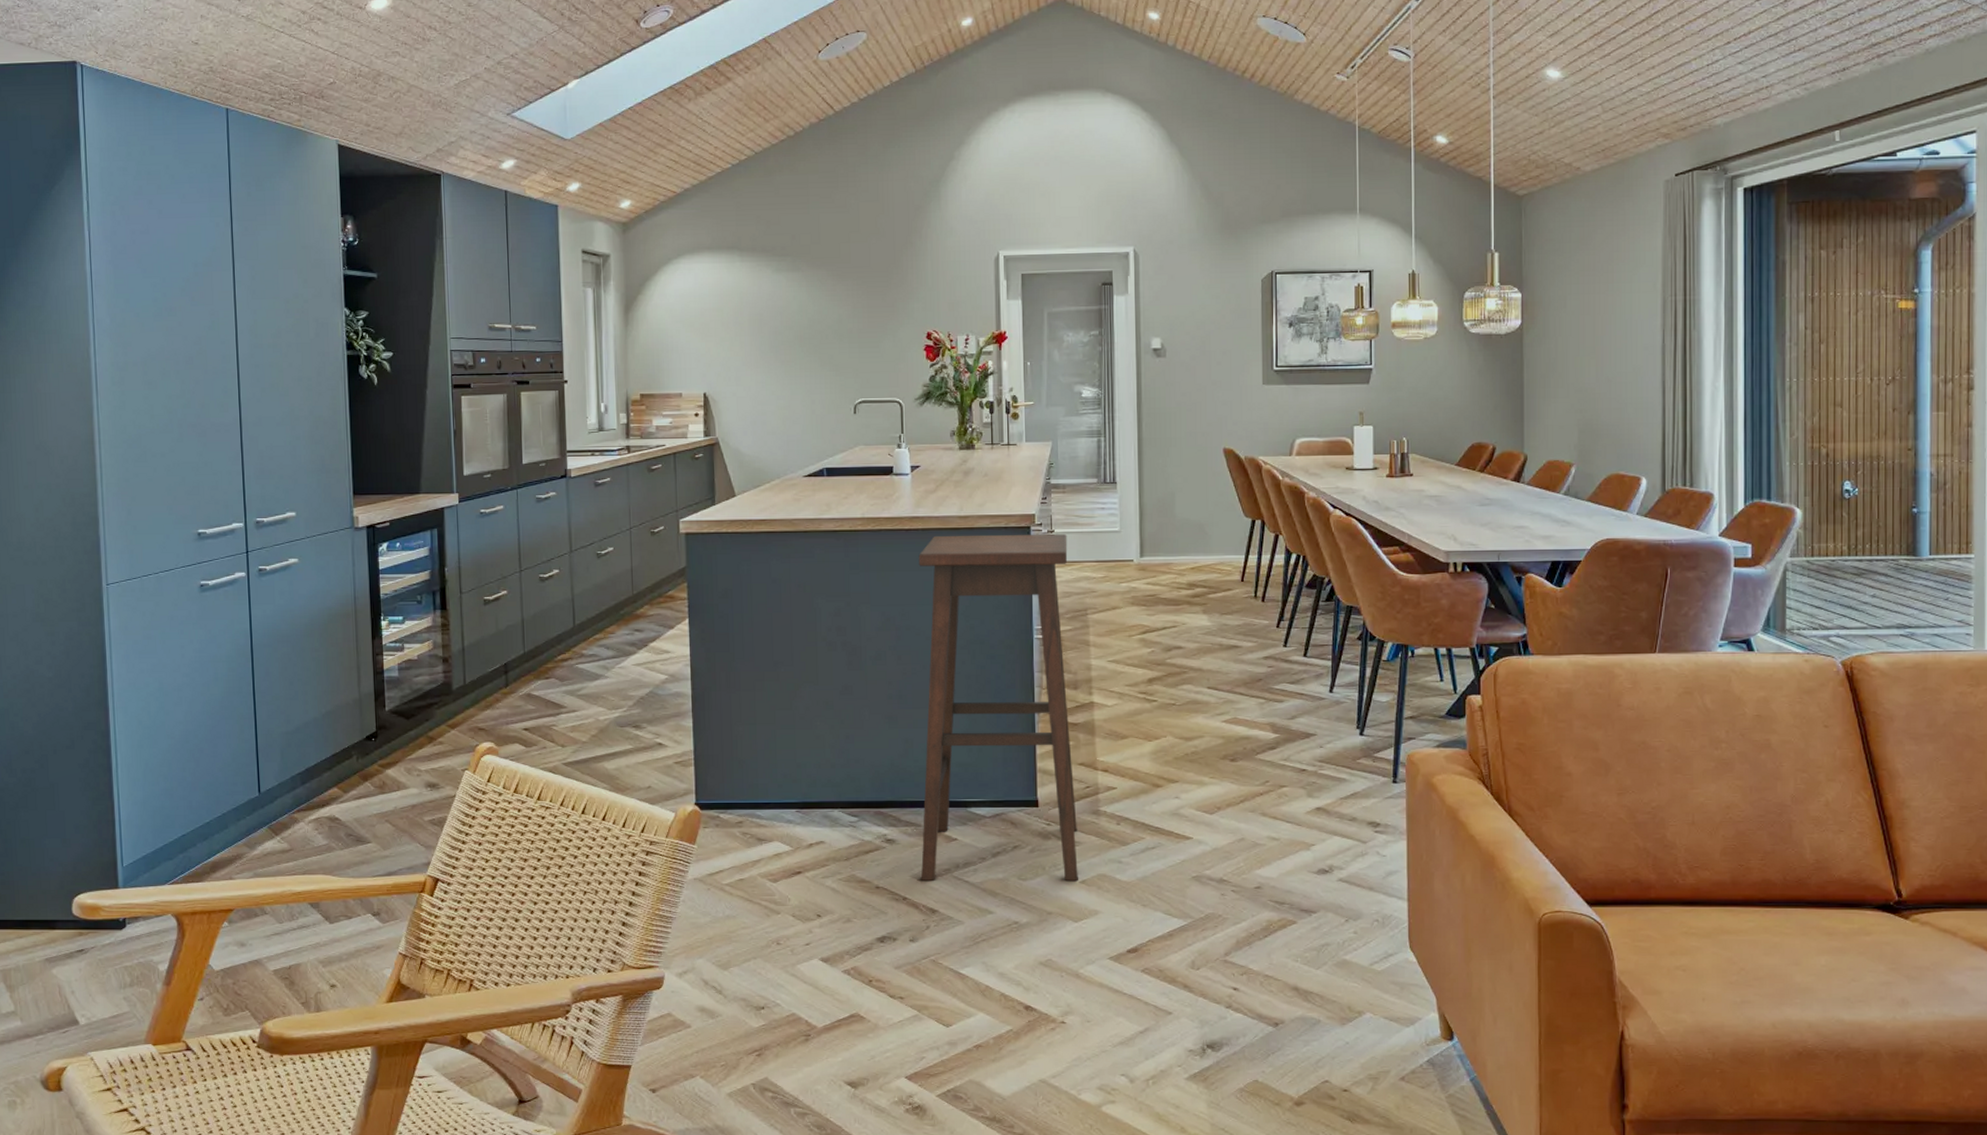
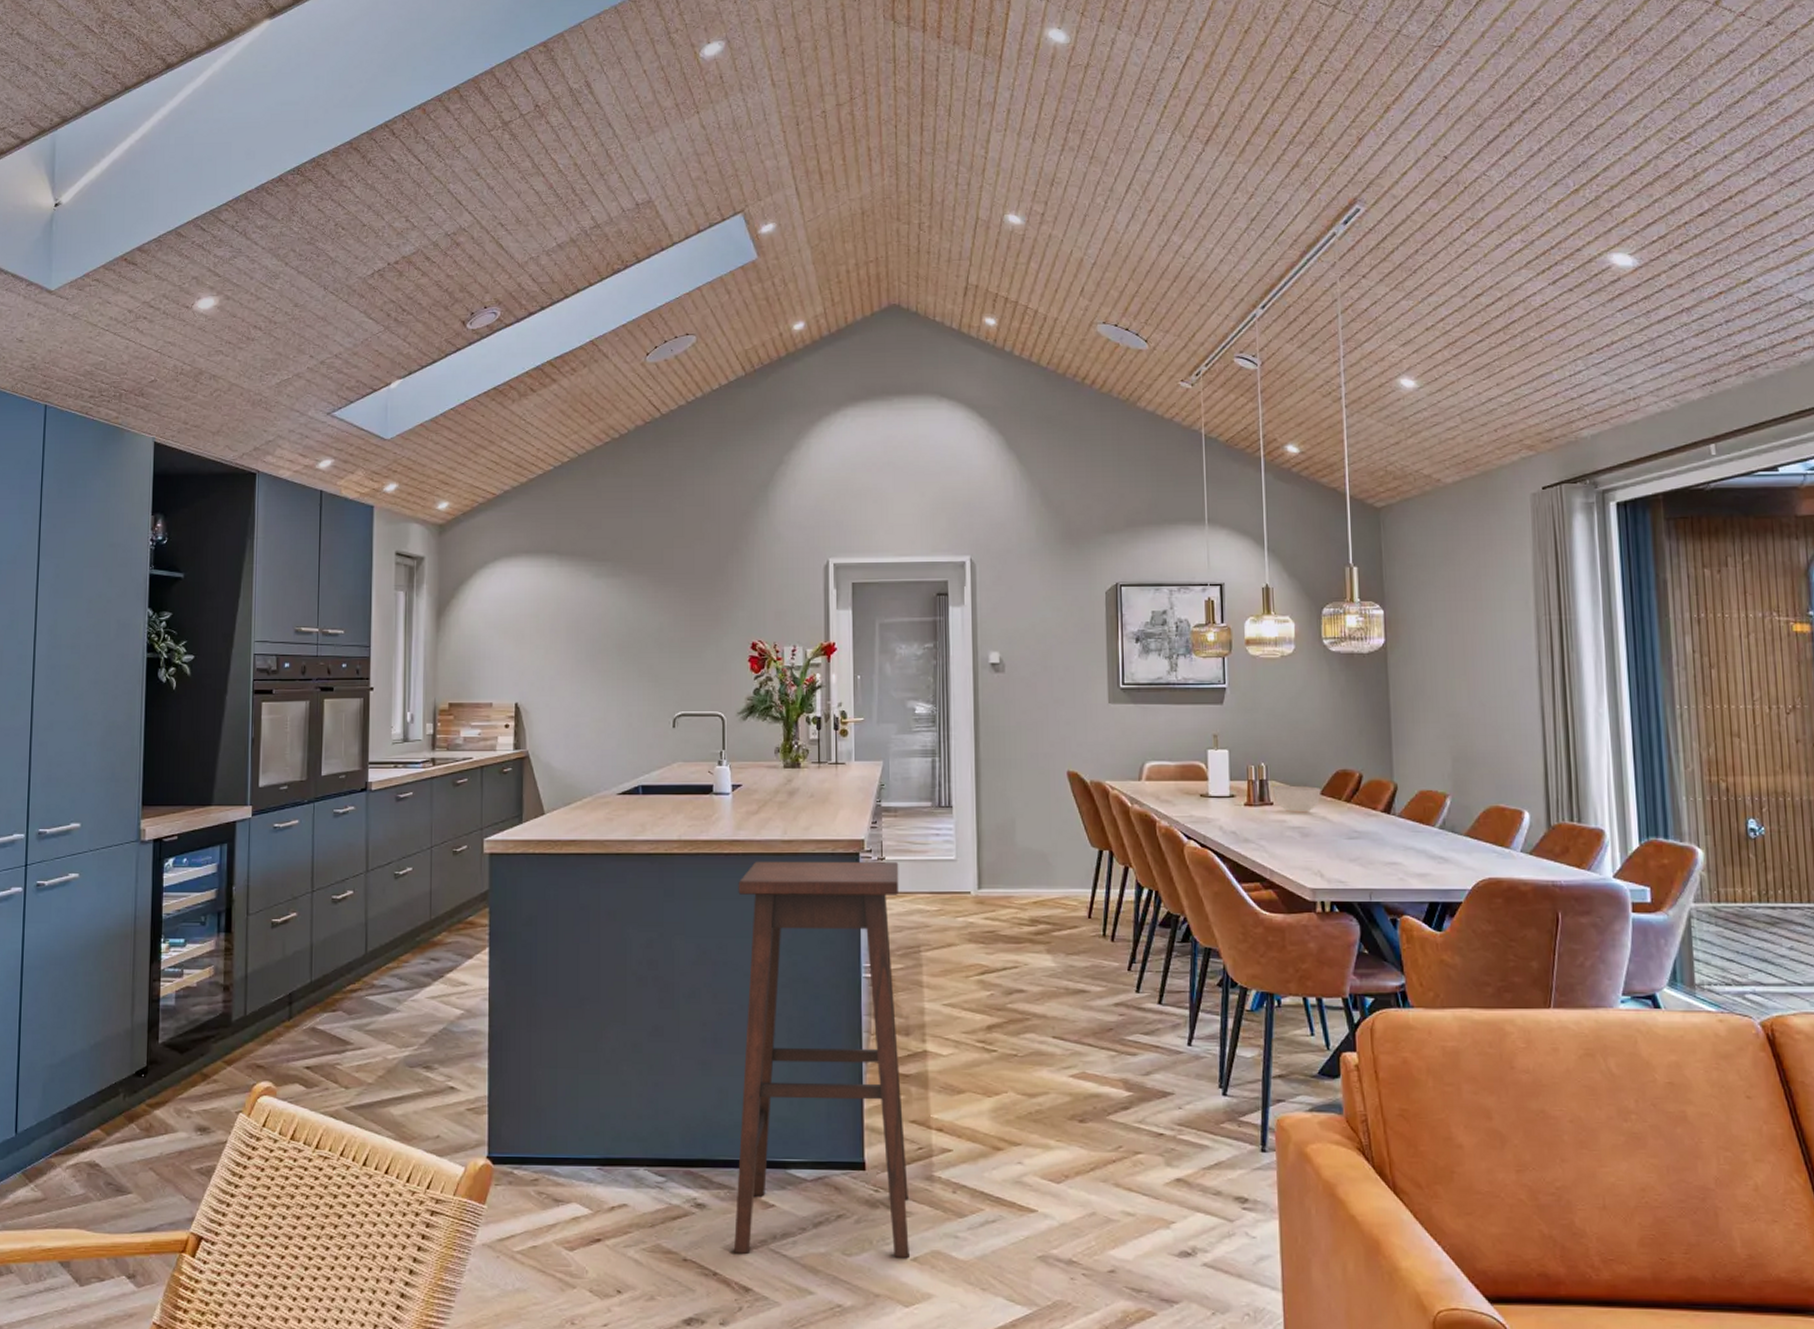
bowl: none [1413,457,1457,483] -> present [1273,785,1321,813]

